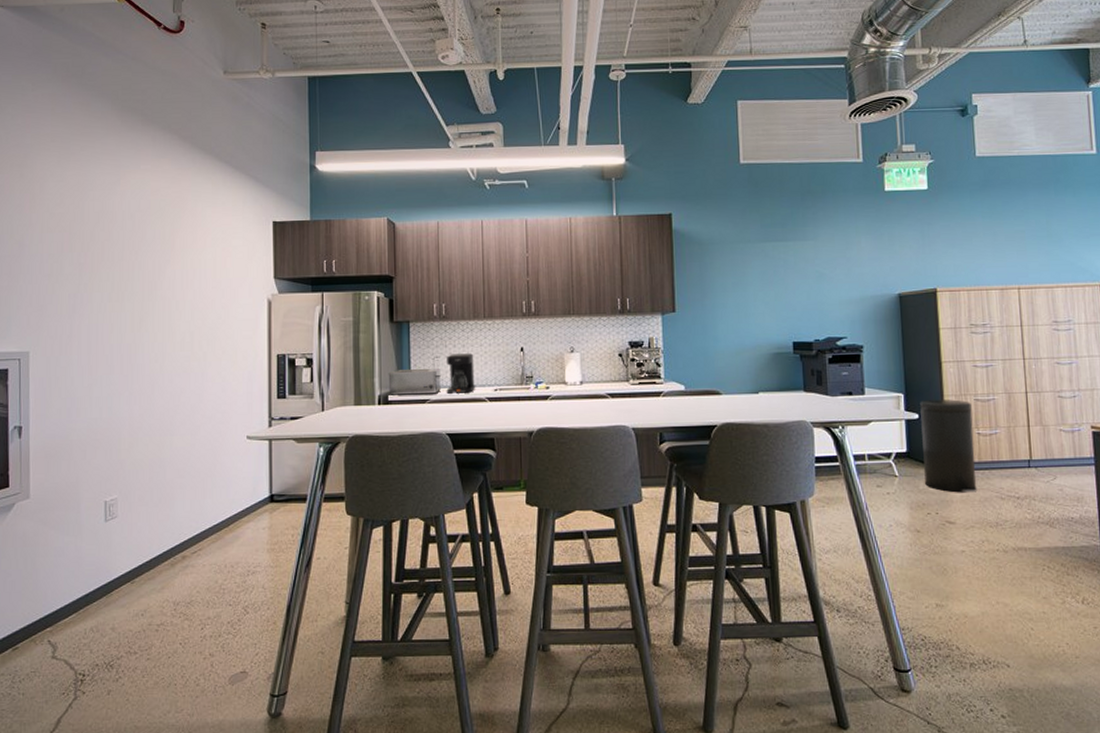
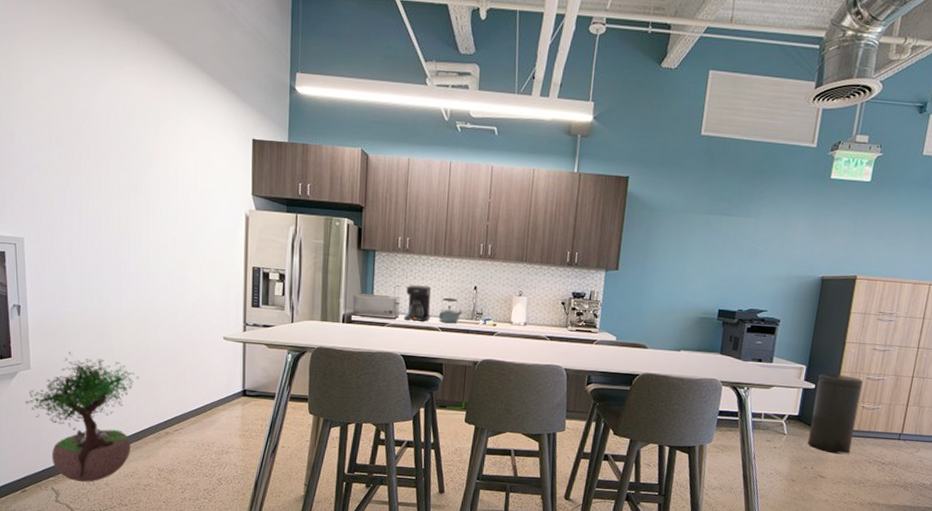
potted tree: none [21,472,152,629] -> present [25,351,139,482]
kettle: none [484,363,511,392] -> present [438,297,463,324]

